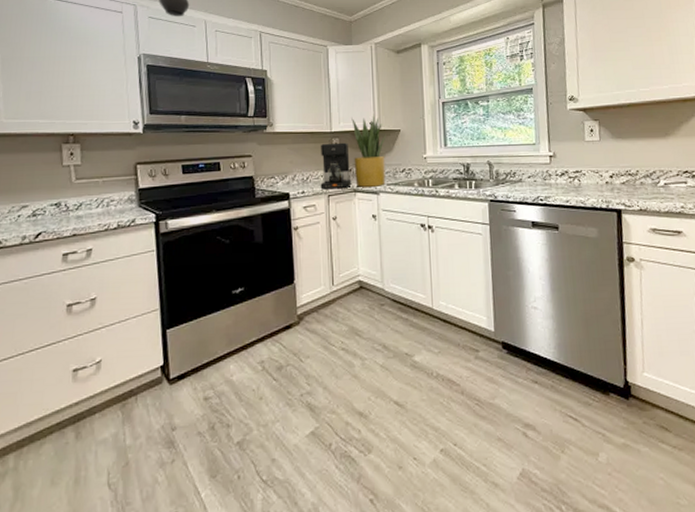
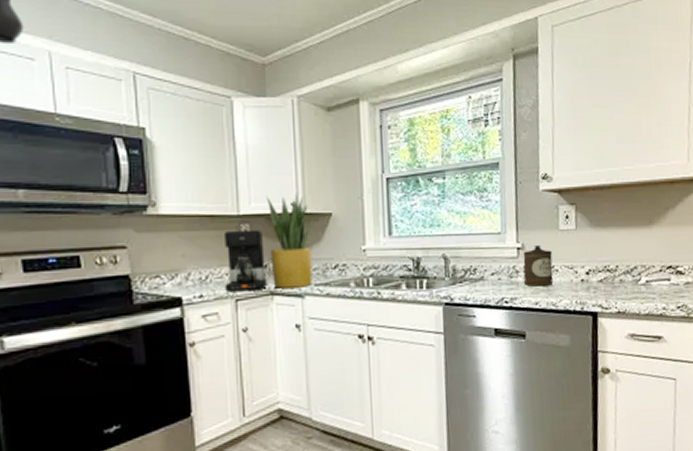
canister: none [554,154,581,188] -> present [523,245,553,287]

